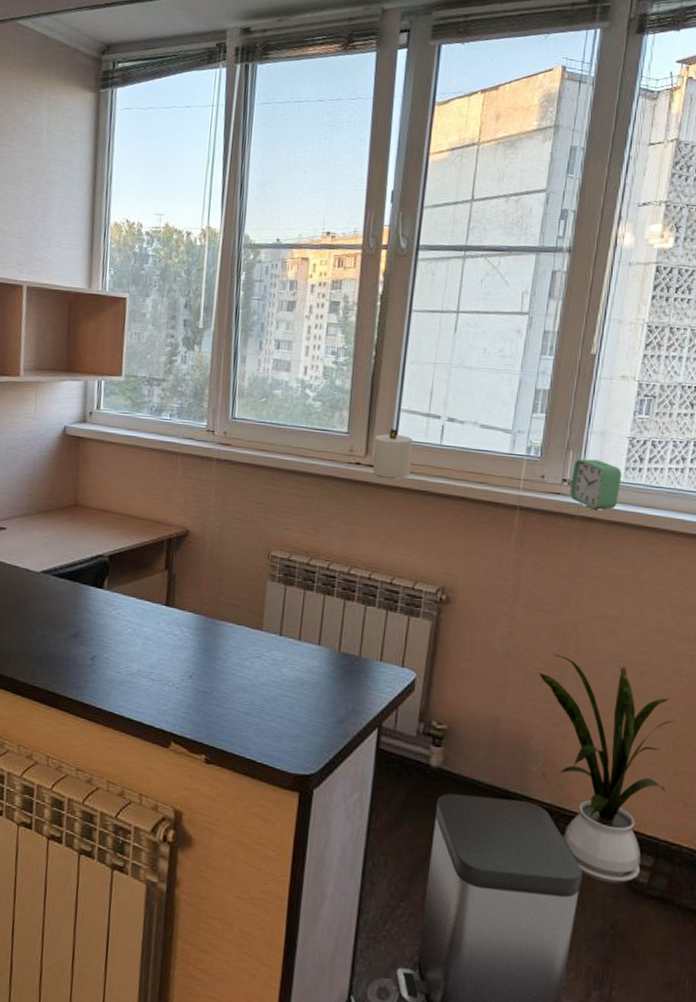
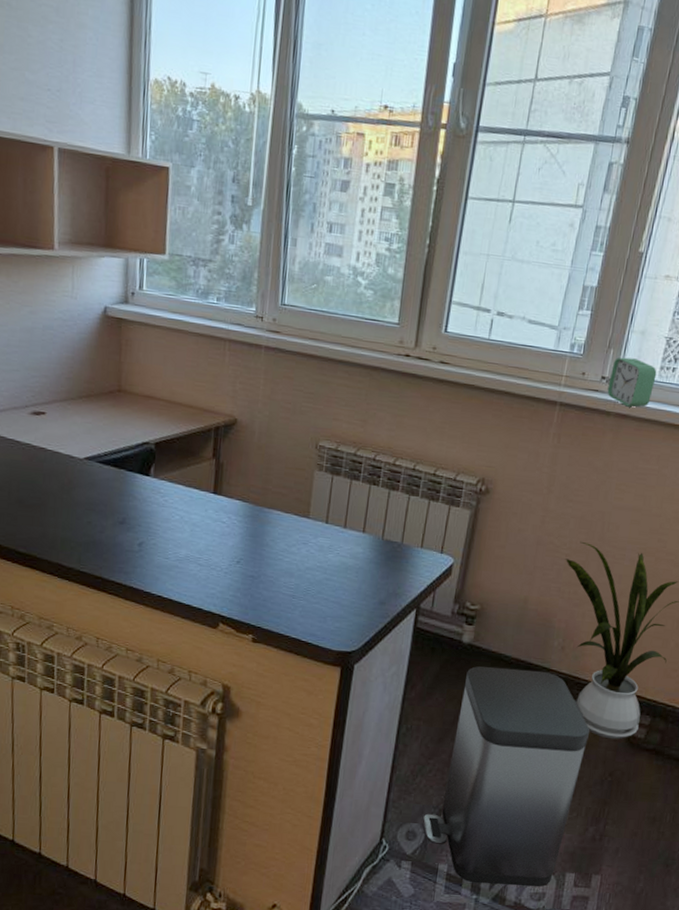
candle: present [373,429,413,479] -> none [421,321,462,372]

